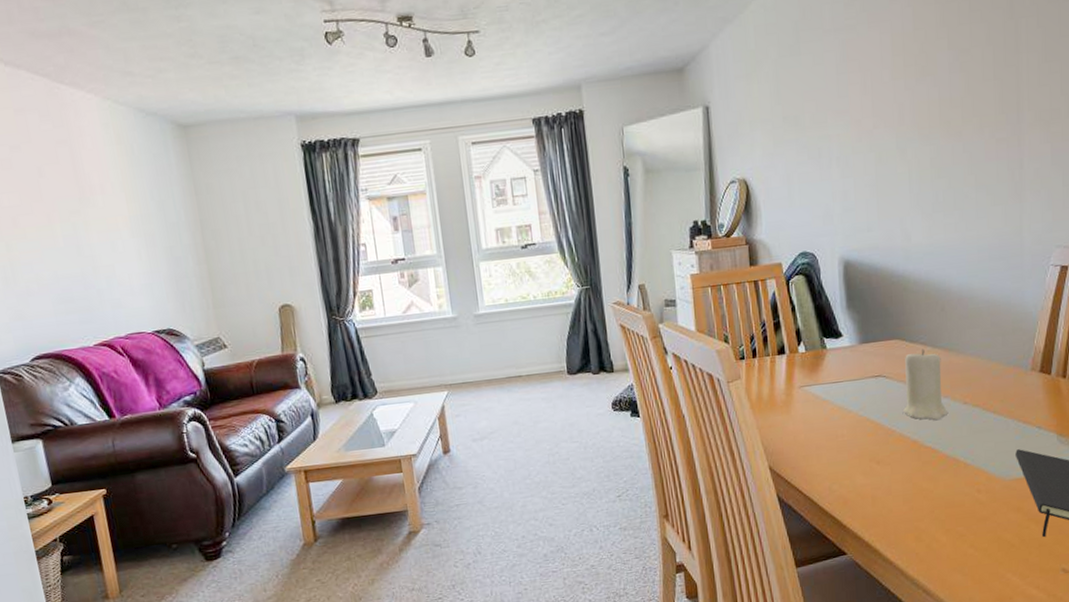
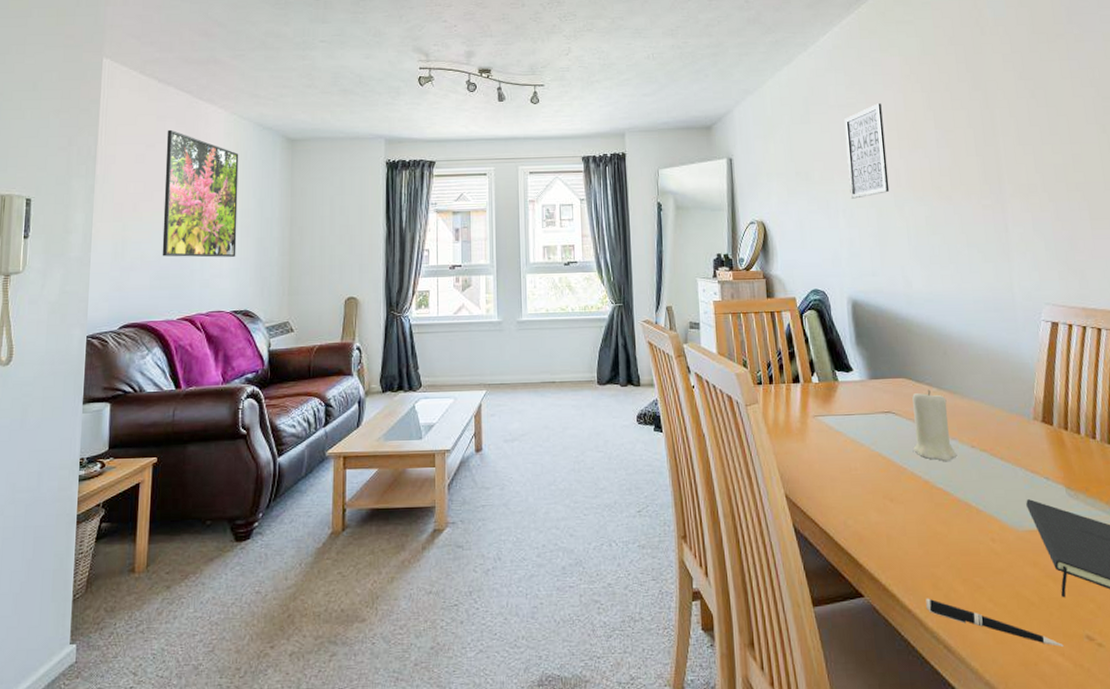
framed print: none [30,124,146,277] -> present [162,129,239,258]
wall art: none [842,22,891,144] -> present [844,103,890,199]
pen: none [908,550,1039,581] -> present [926,598,1064,647]

